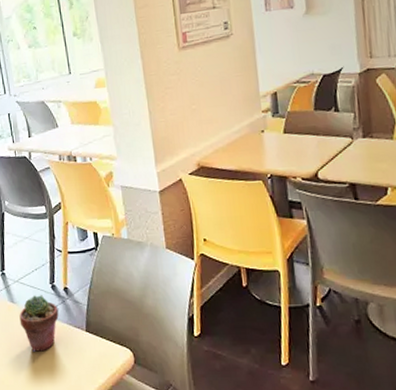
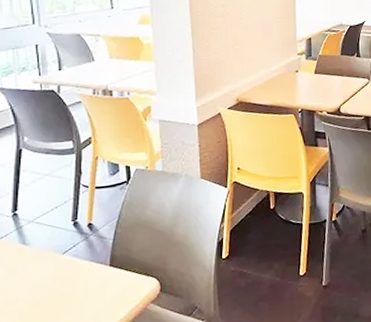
potted succulent: present [19,295,59,352] -> none [32,233,80,294]

